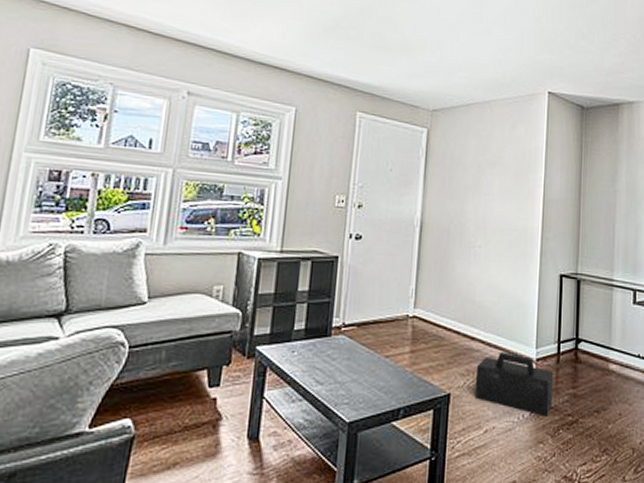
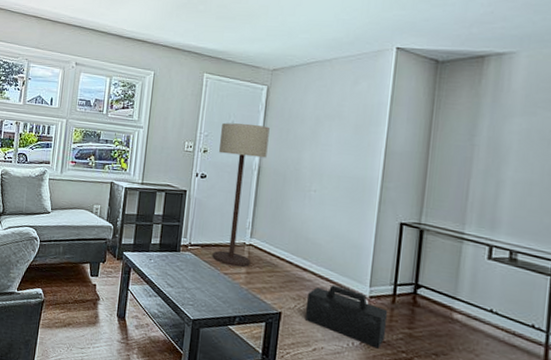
floor lamp: none [371,171,431,346] -> present [212,122,270,267]

